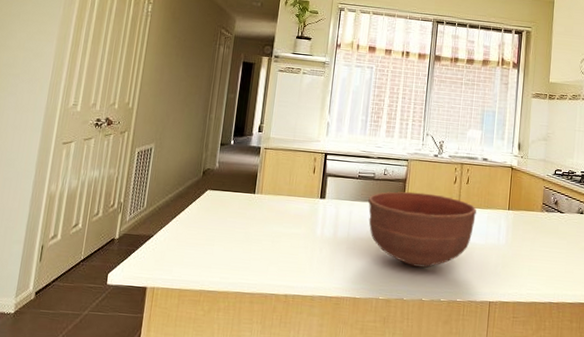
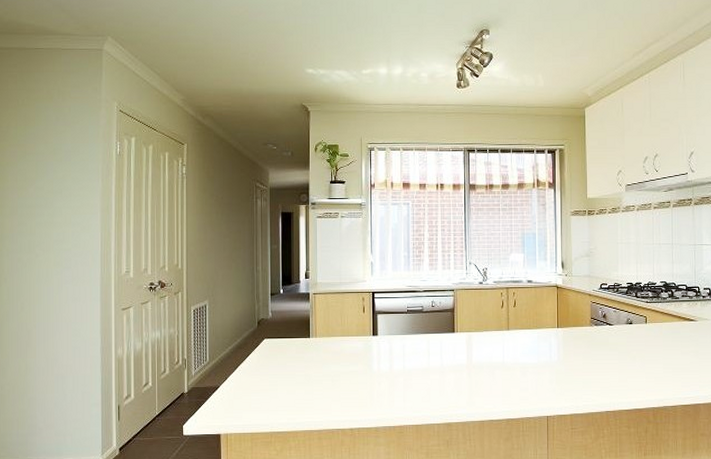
bowl: present [368,191,476,268] -> none [420,320,526,391]

